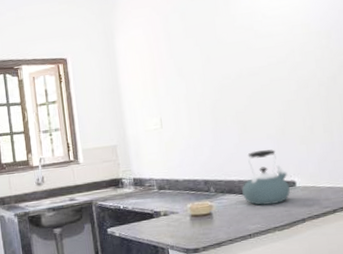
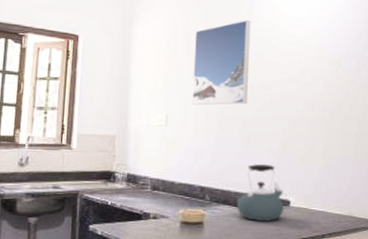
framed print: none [175,9,238,104] -> present [192,19,251,105]

